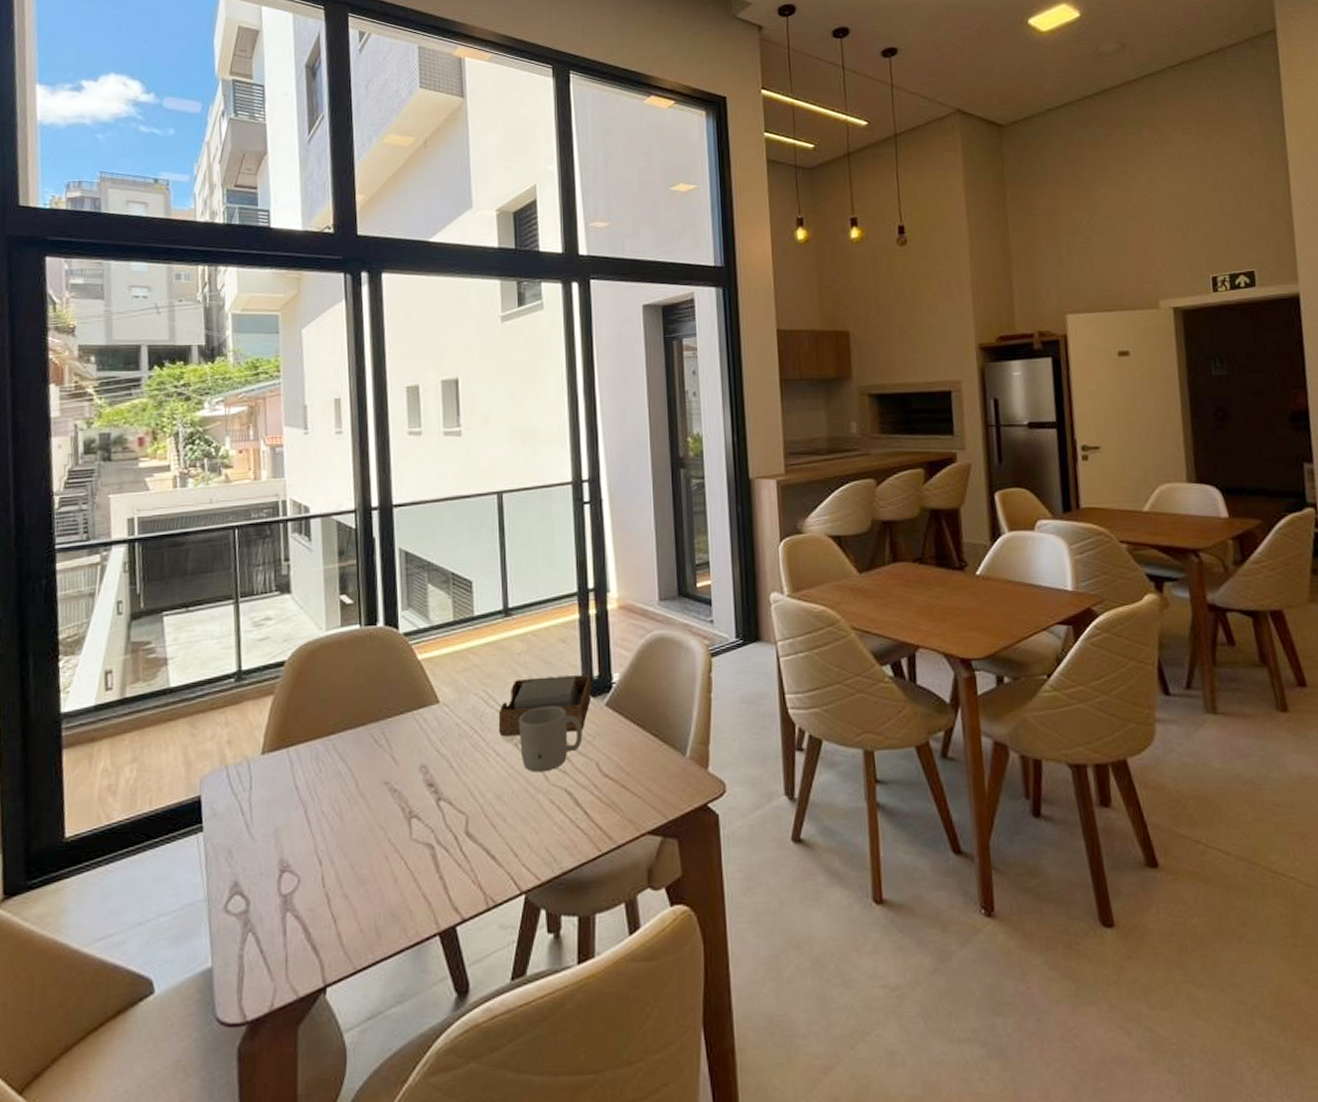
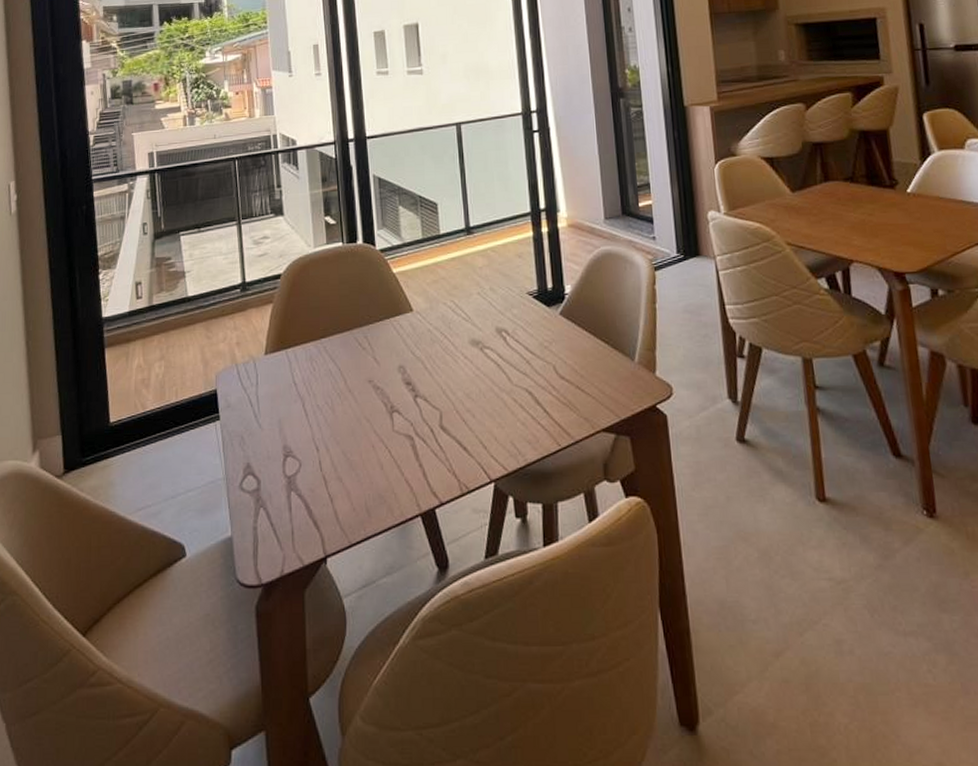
napkin holder: present [498,675,592,737] -> none [464,287,547,342]
mug: present [518,705,583,773] -> none [482,314,540,374]

